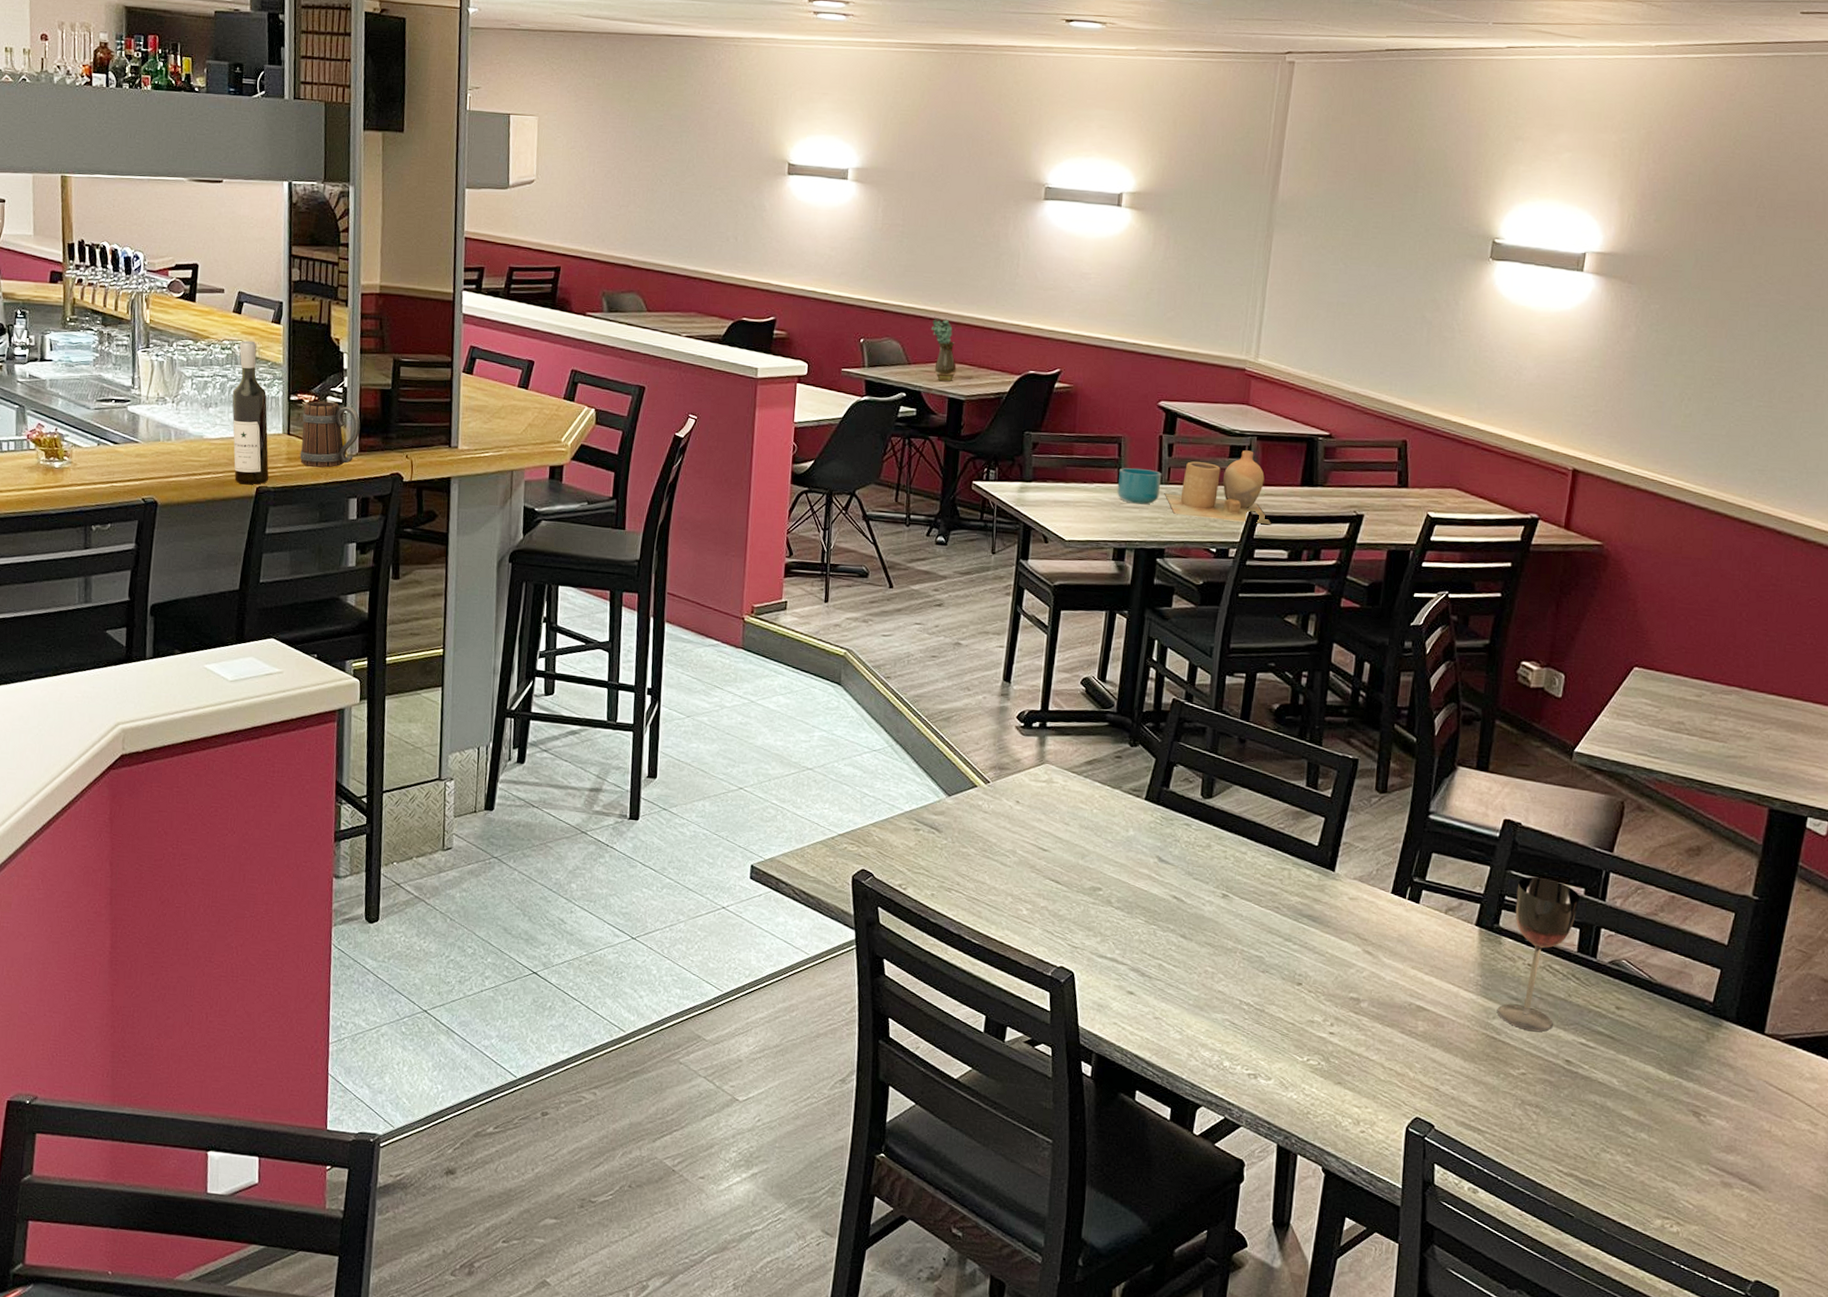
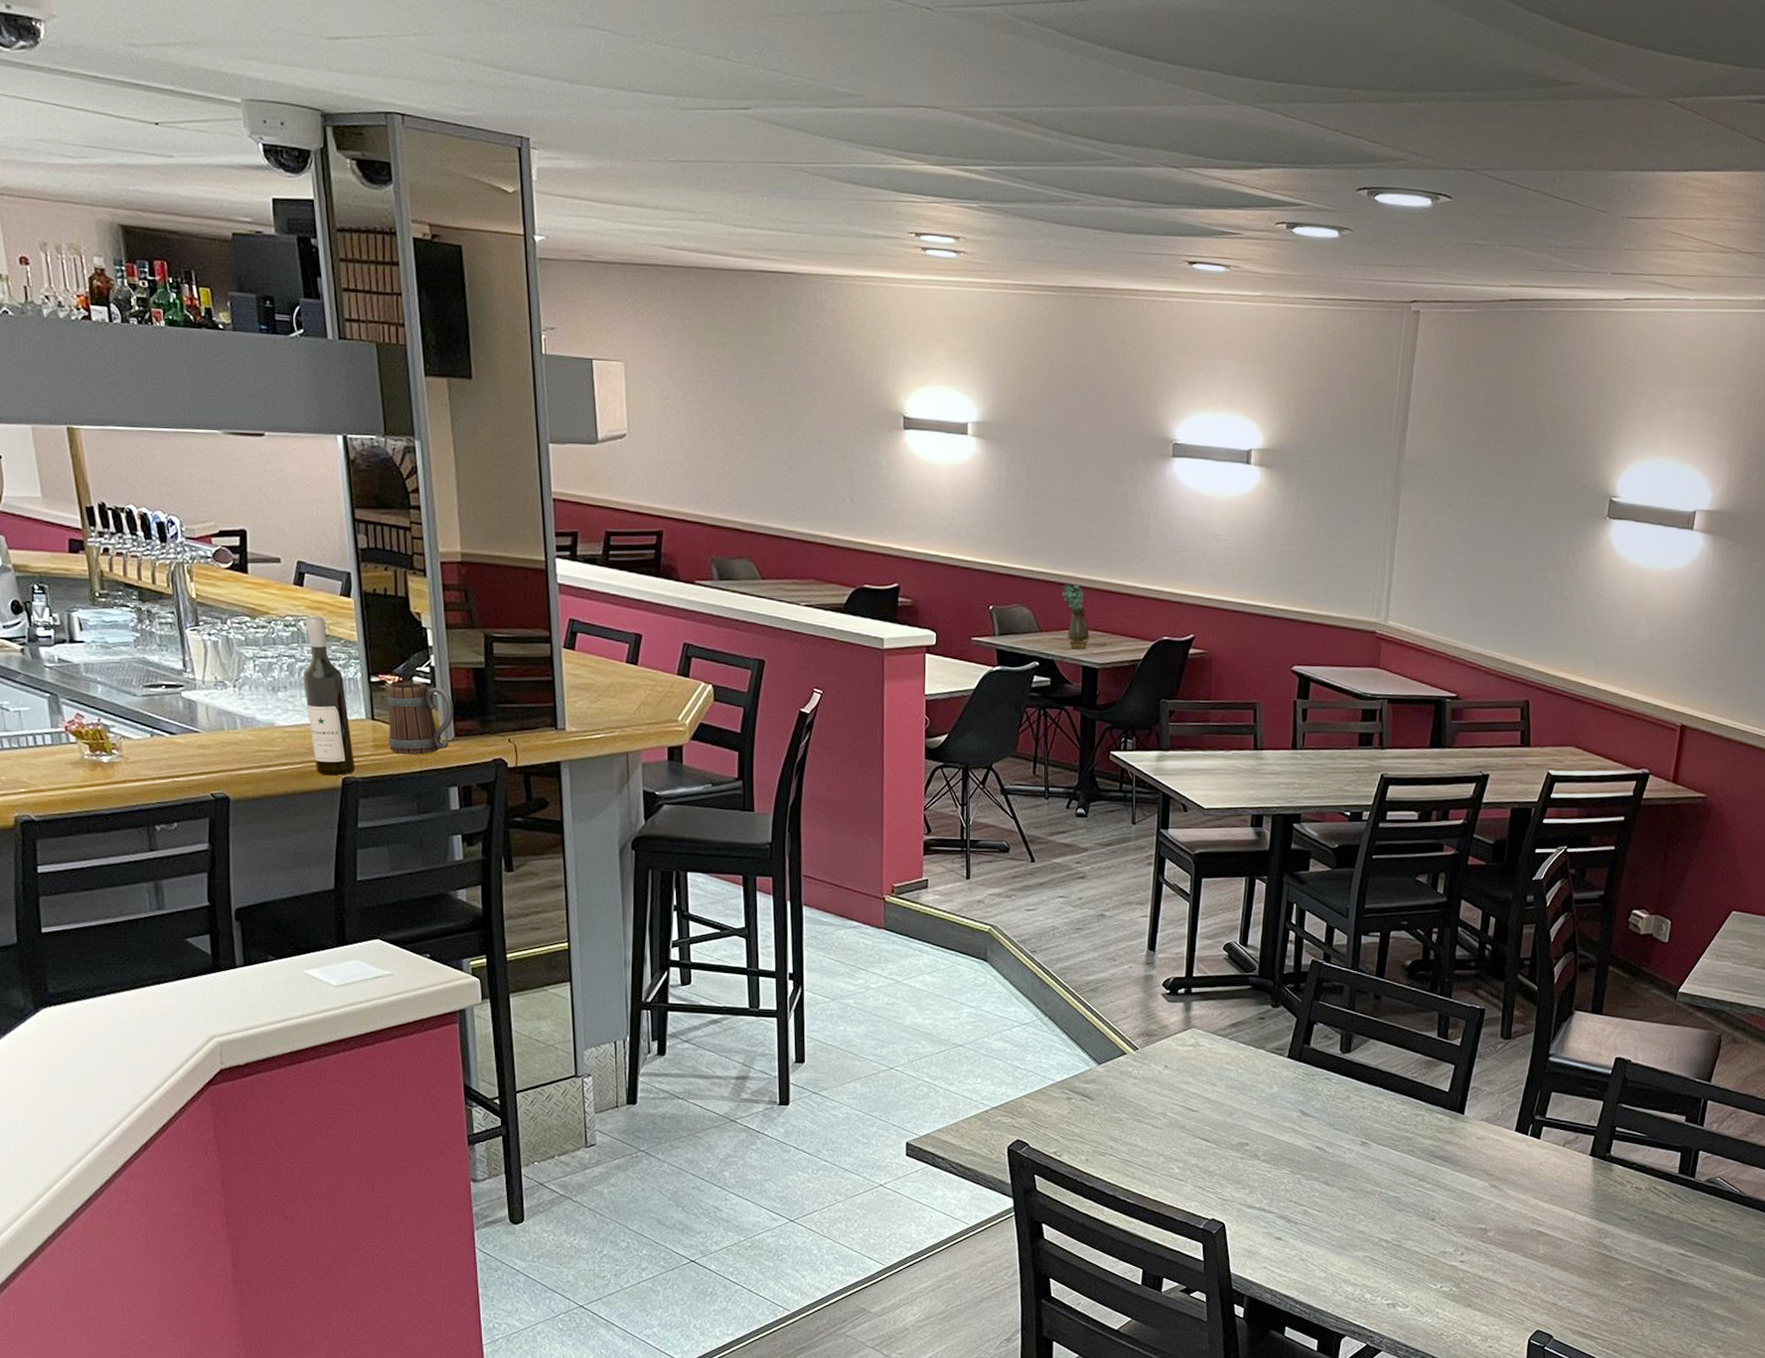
cup: present [1117,468,1162,505] -> none [1253,734,1297,770]
vase: present [1164,450,1273,526] -> none [1299,713,1404,788]
wineglass: present [1497,876,1580,1032] -> none [1608,1108,1681,1247]

